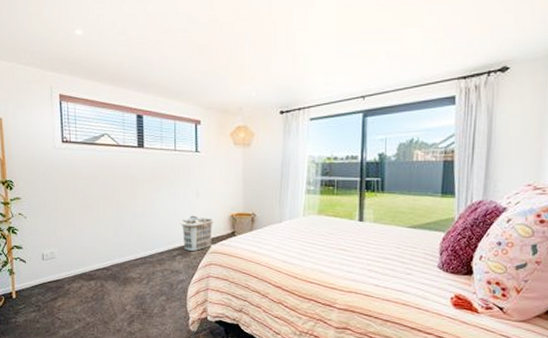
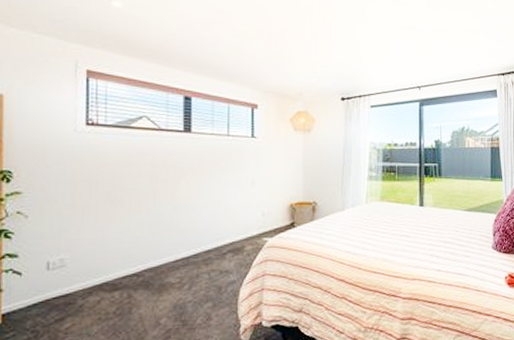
clothes hamper: present [179,215,215,252] -> none [231,206,272,248]

